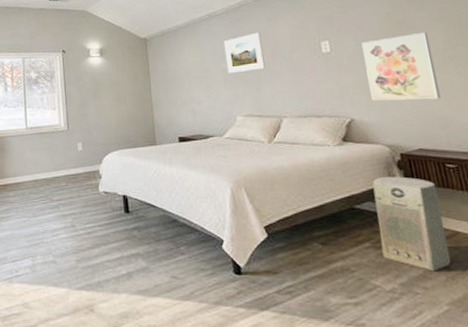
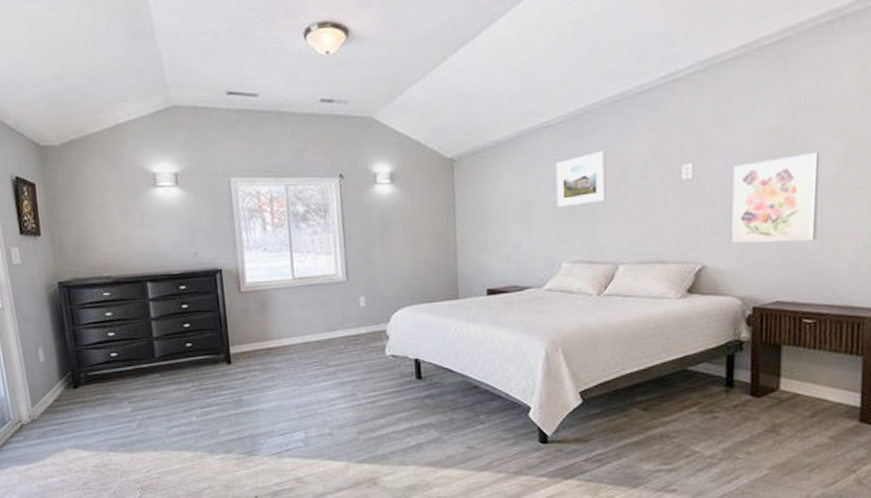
air purifier: present [372,176,451,272] -> none [709,334,786,436]

